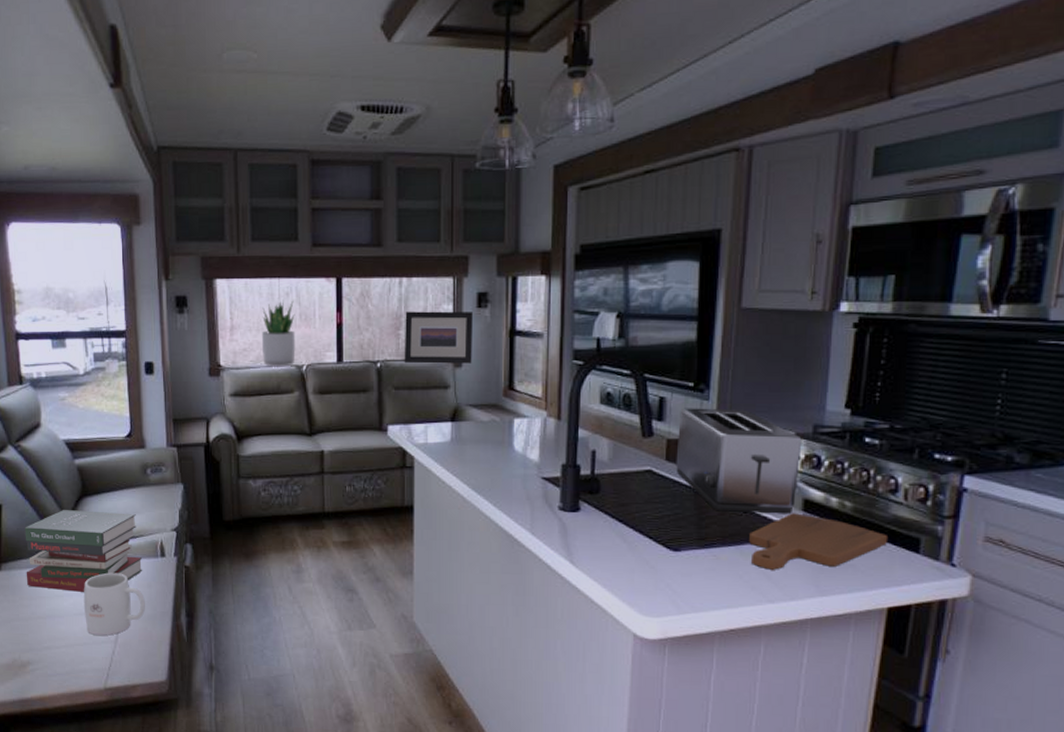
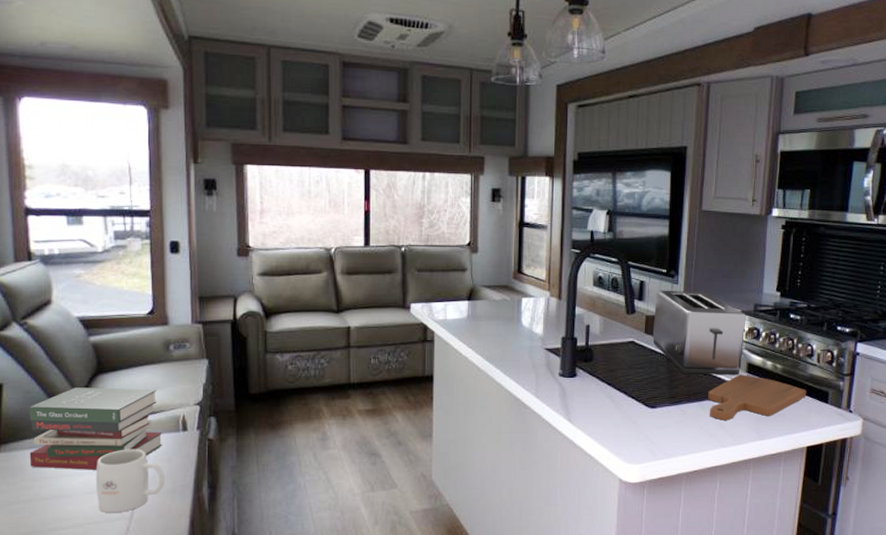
planter: present [261,300,296,366] -> none [291,187,325,248]
picture frame: present [404,311,473,364] -> none [426,202,487,250]

